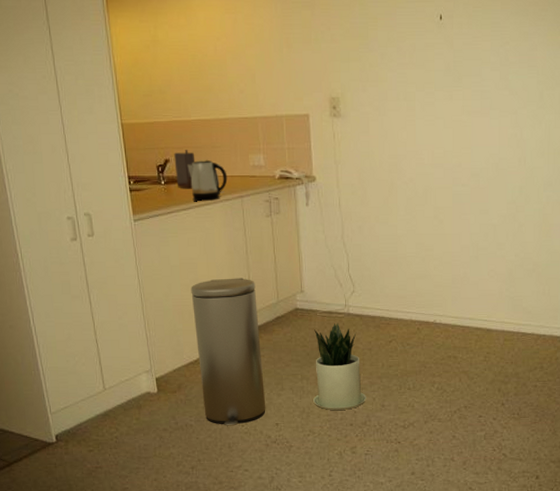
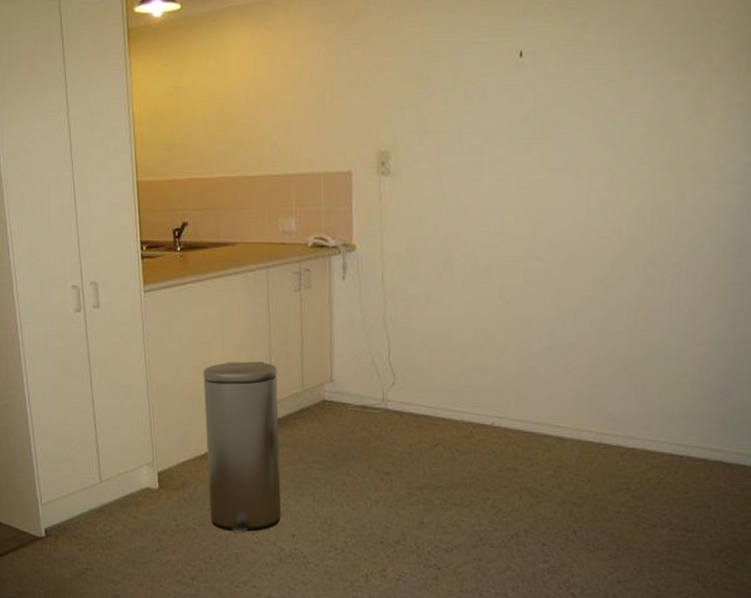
soap dispenser: present [174,150,195,189] -> none [193,212,217,257]
kettle: present [187,159,228,202] -> none [207,223,252,272]
planter: present [313,322,366,410] -> none [338,419,402,525]

